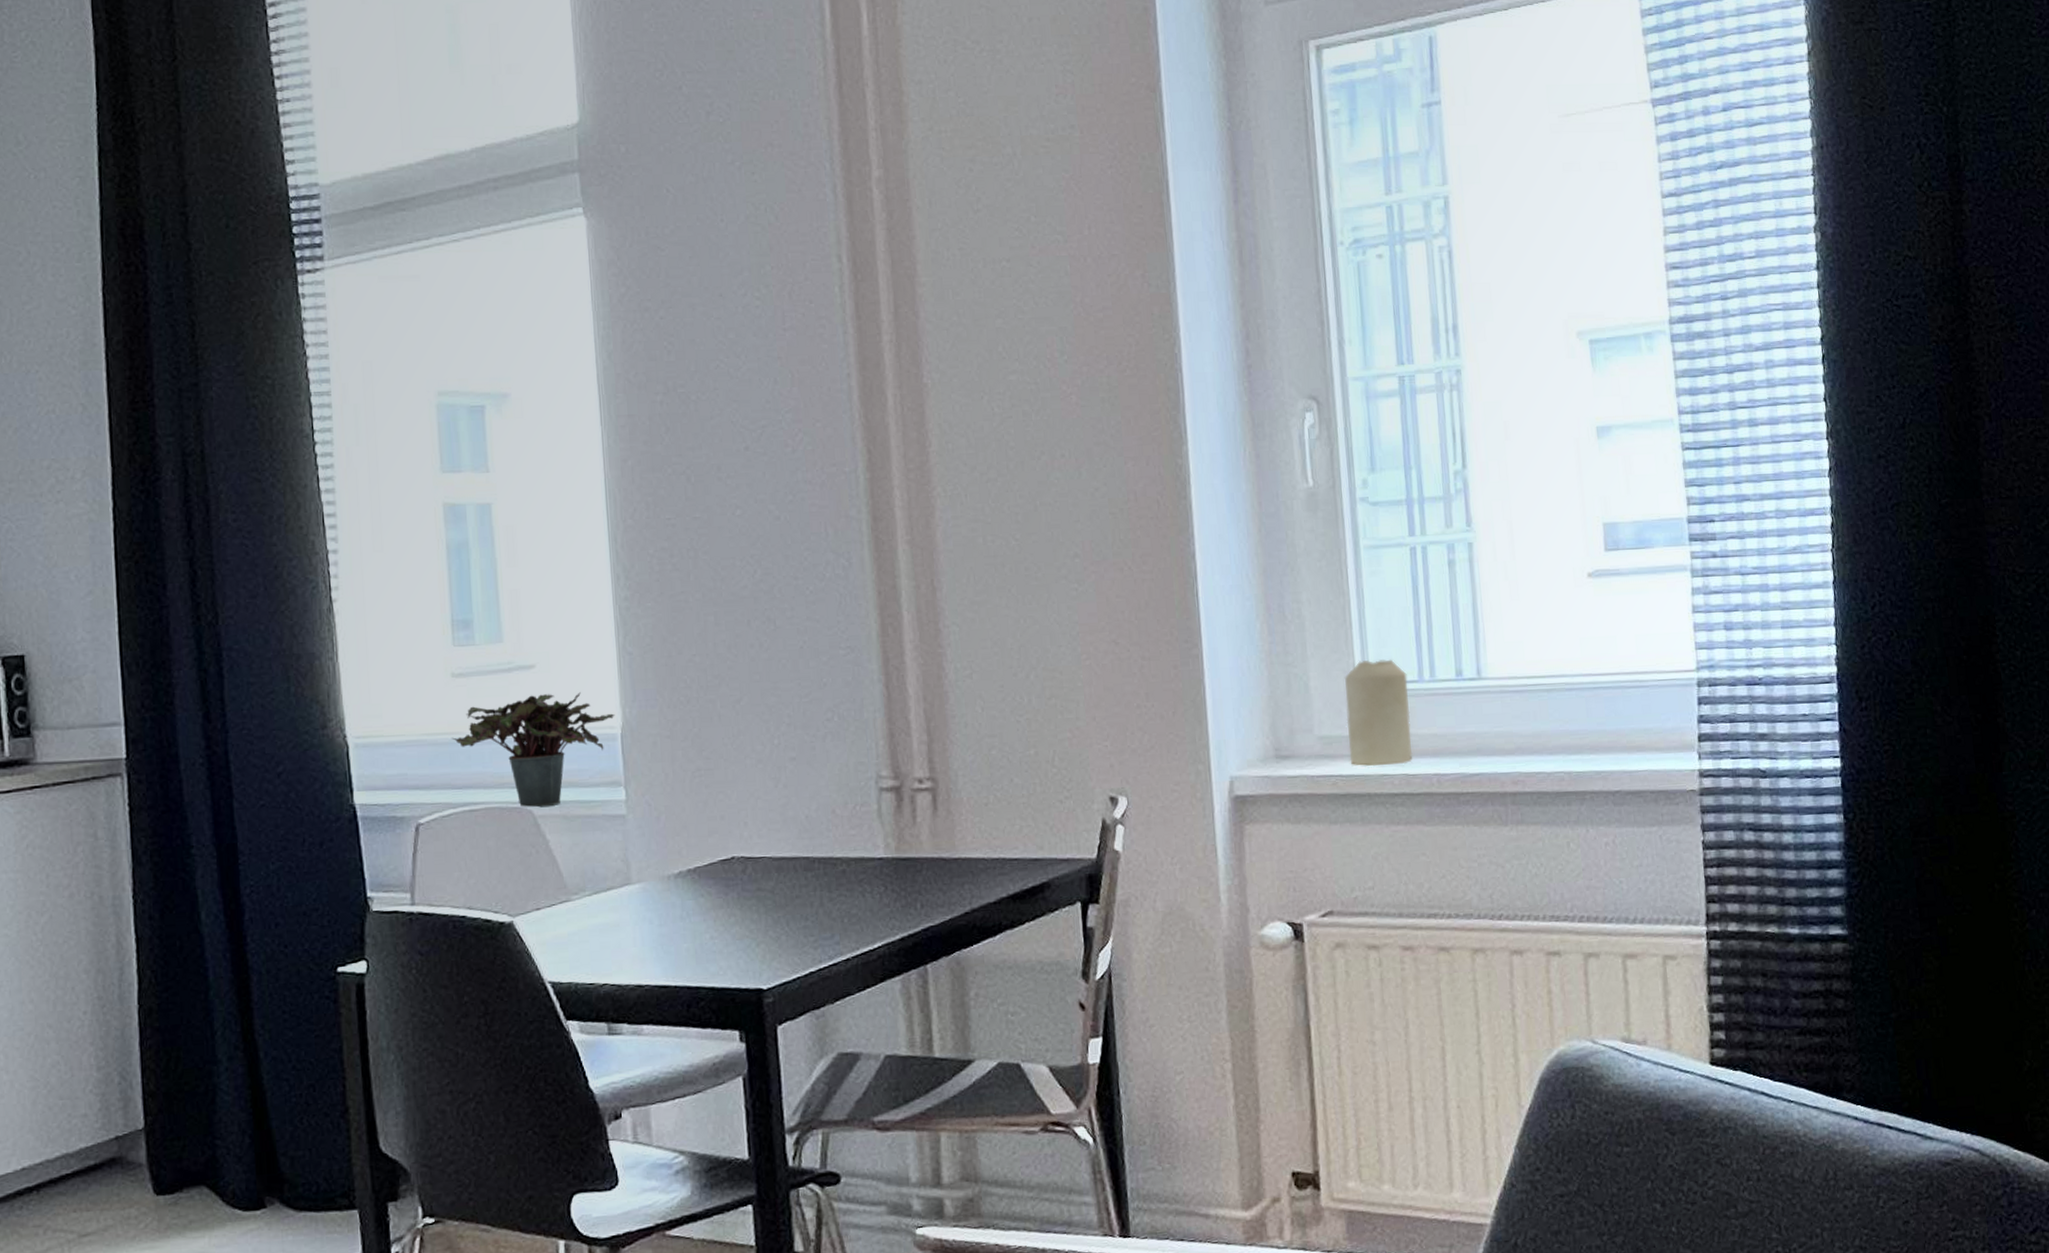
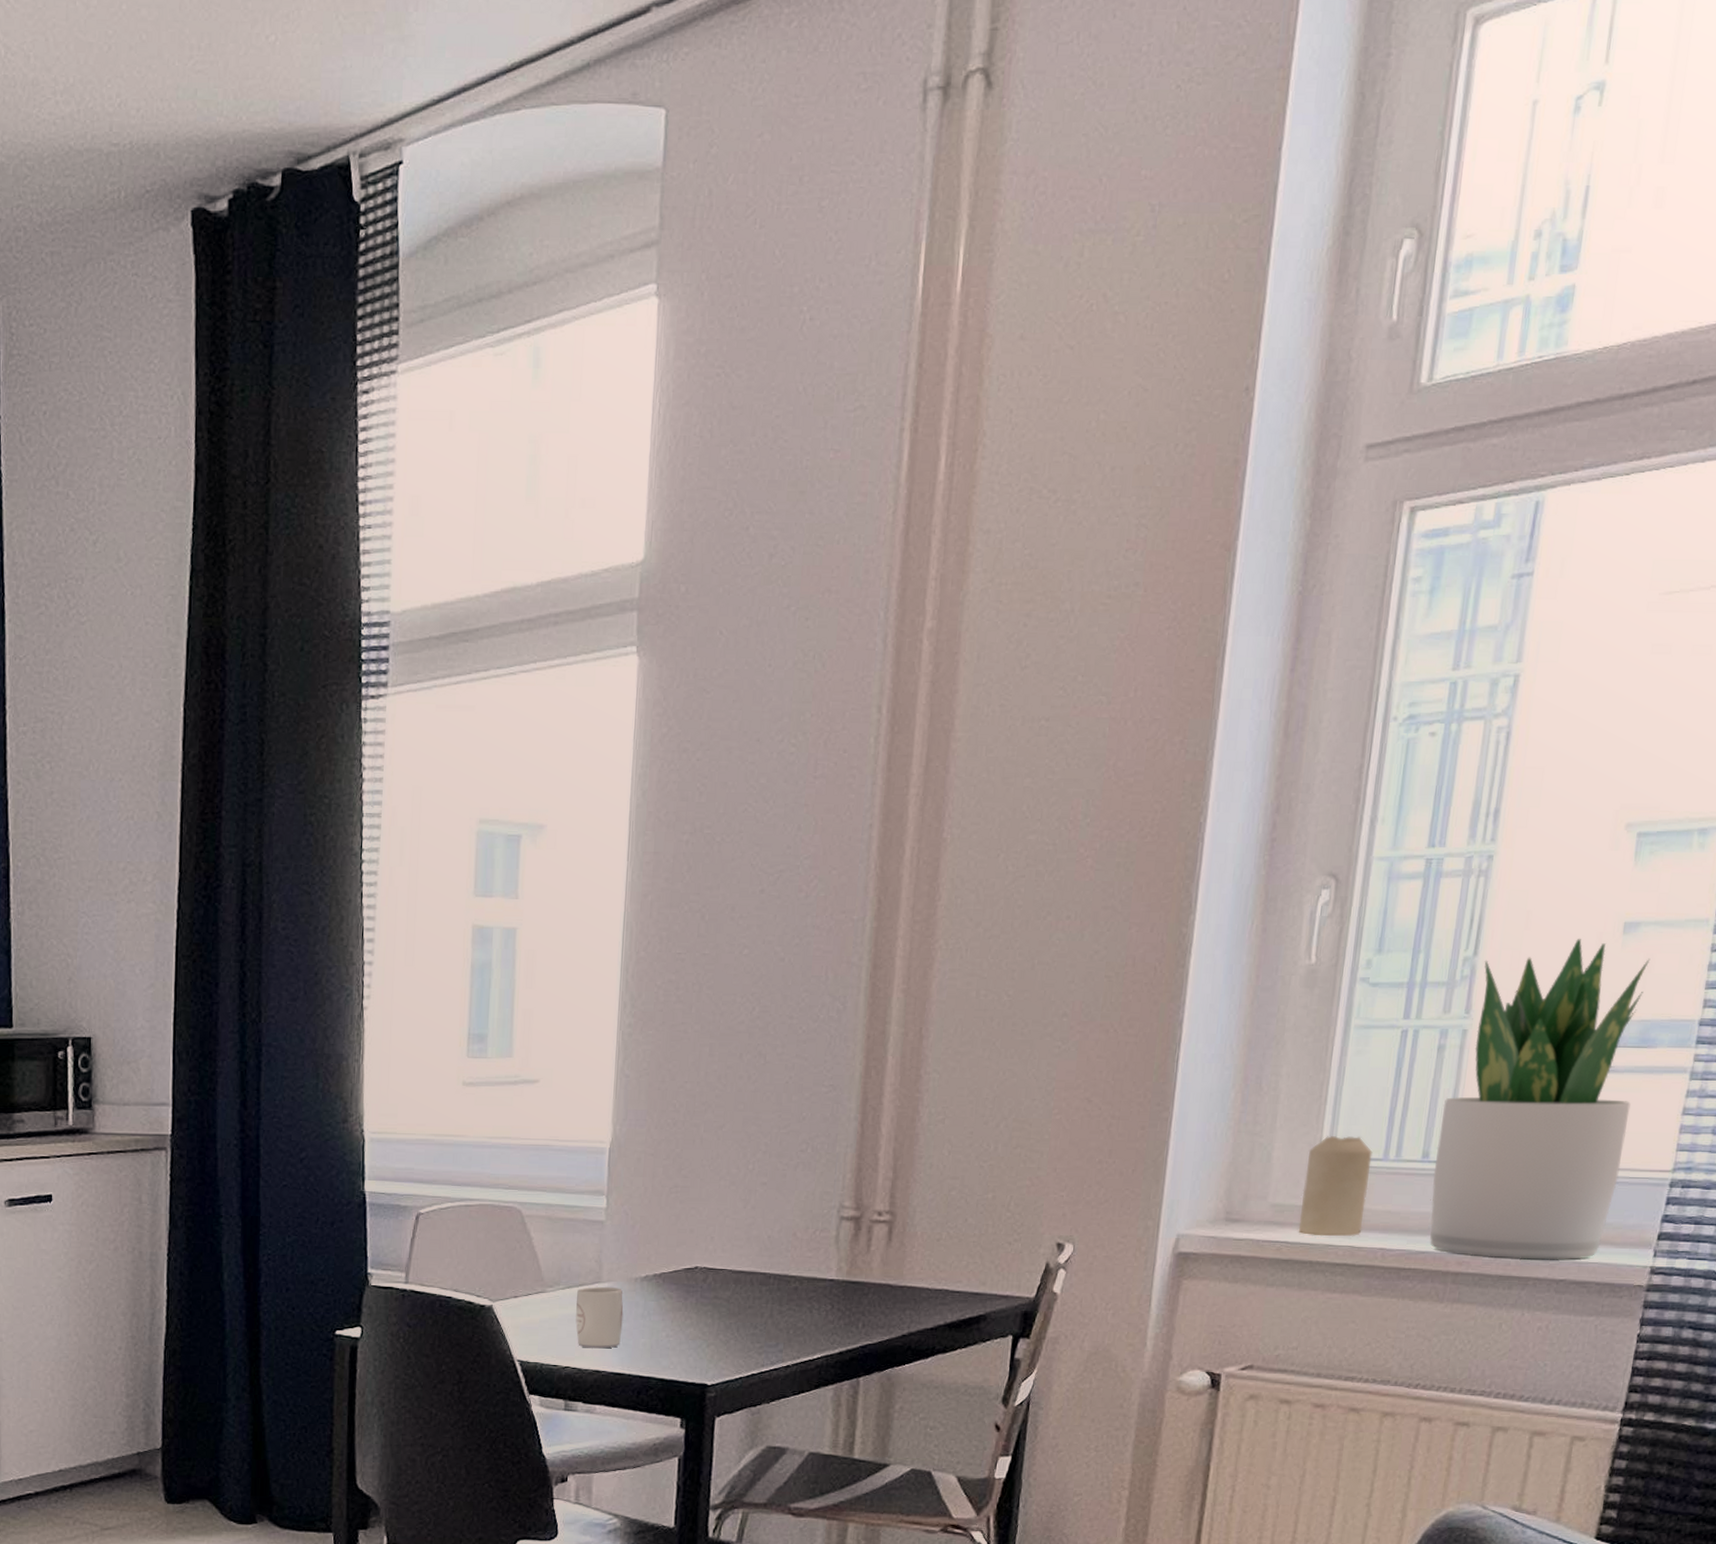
potted plant: present [451,692,615,807] -> none [456,1107,606,1207]
mug: none [606,888,662,961] -> present [575,1287,624,1349]
planter: none [1465,446,1648,774] -> present [1429,939,1651,1260]

